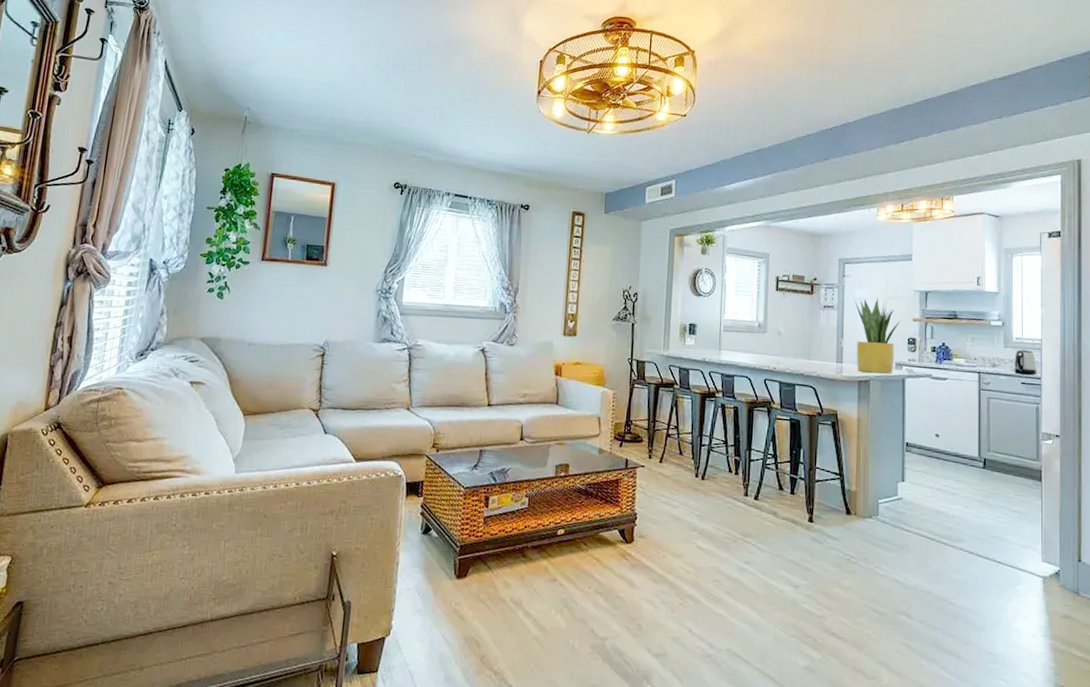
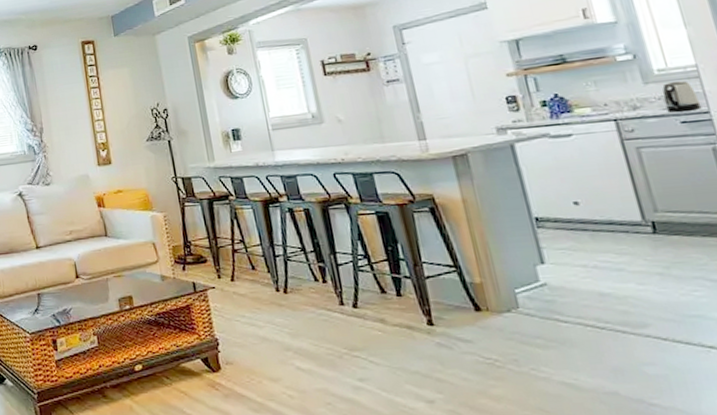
planter: present [854,297,901,374] -> none [424,58,495,146]

